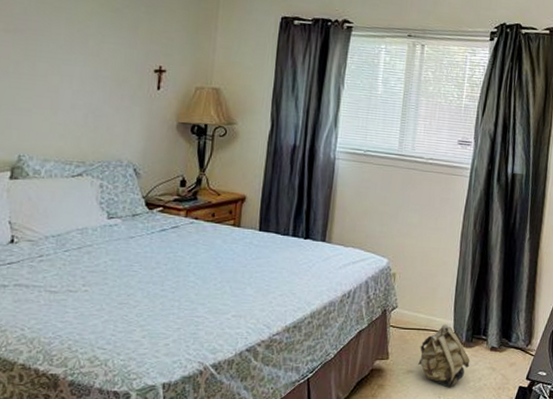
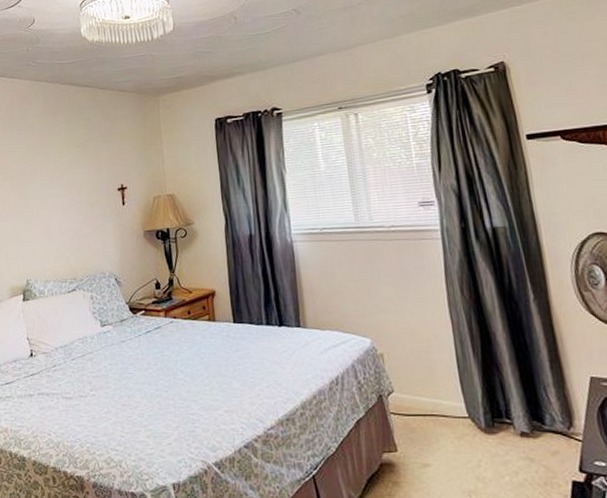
backpack: present [418,323,470,388] -> none [431,407,499,484]

